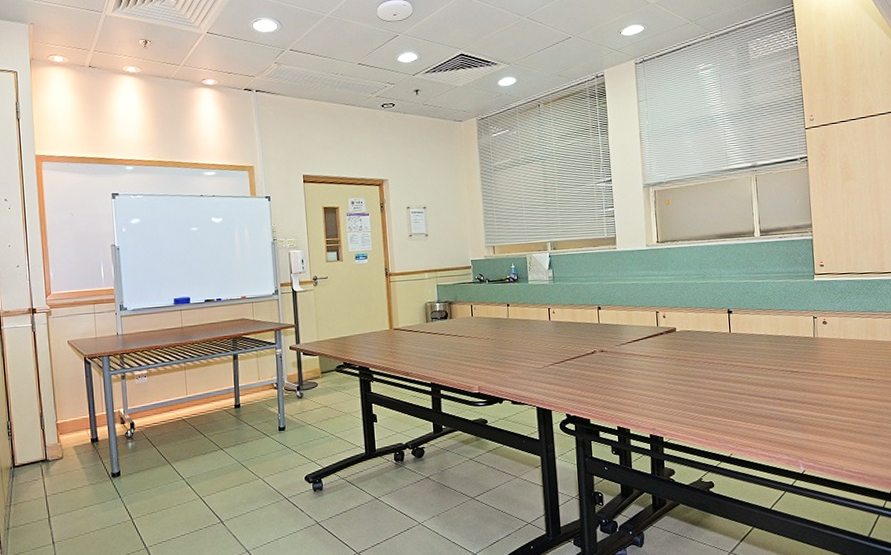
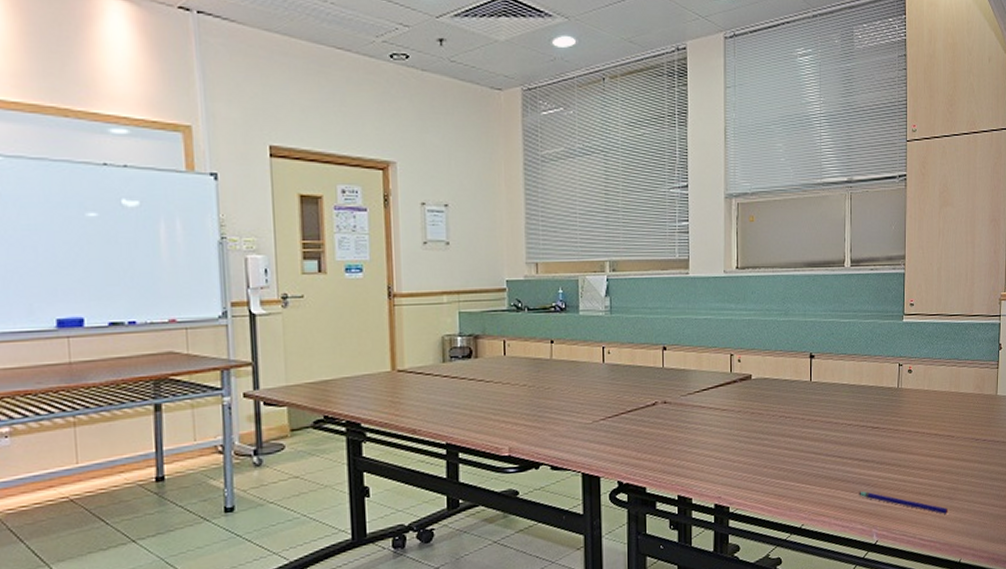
pen: none [783,426,875,450] -> present [859,491,949,515]

